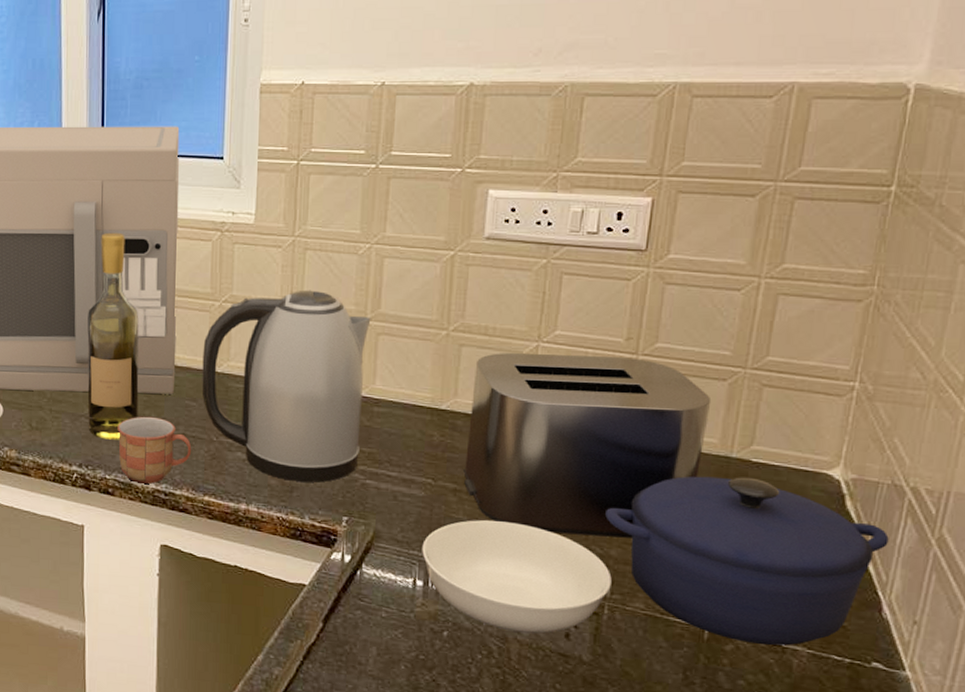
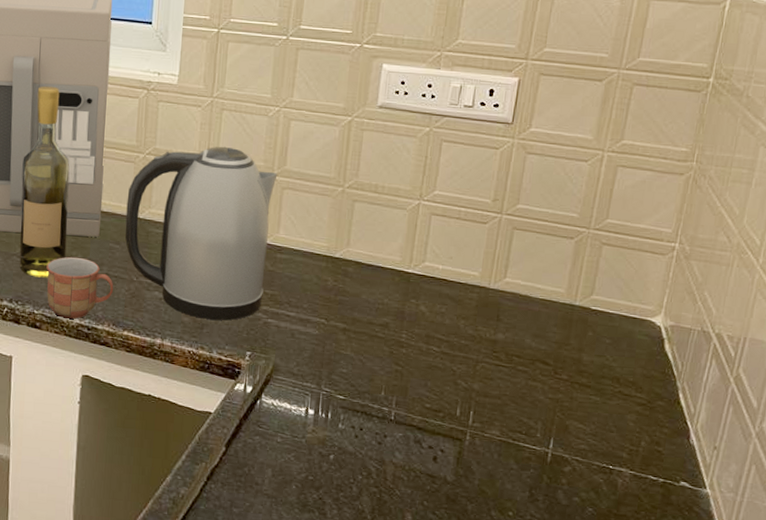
bowl: present [422,520,612,634] -> none [314,356,474,457]
toaster: present [463,353,712,538] -> none [352,209,561,374]
cooking pot: present [605,476,889,646] -> none [470,320,698,468]

